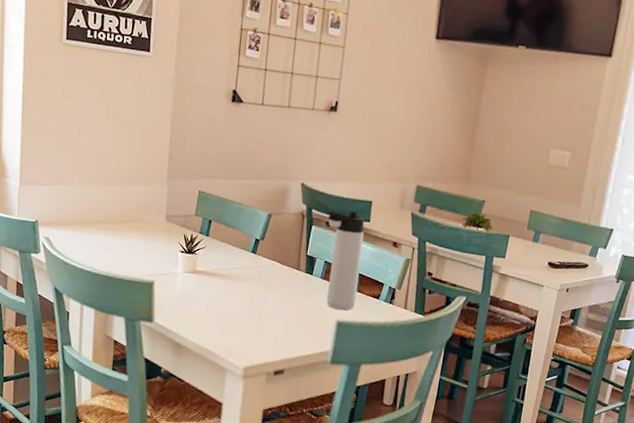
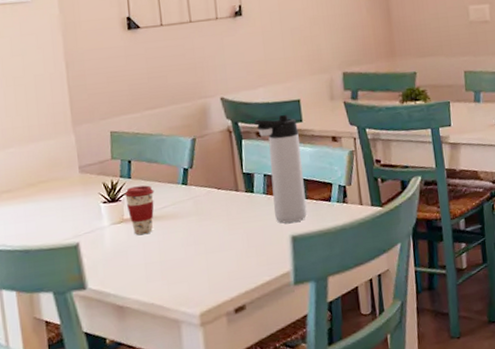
coffee cup: none [200,244,227,288] -> present [125,185,154,235]

